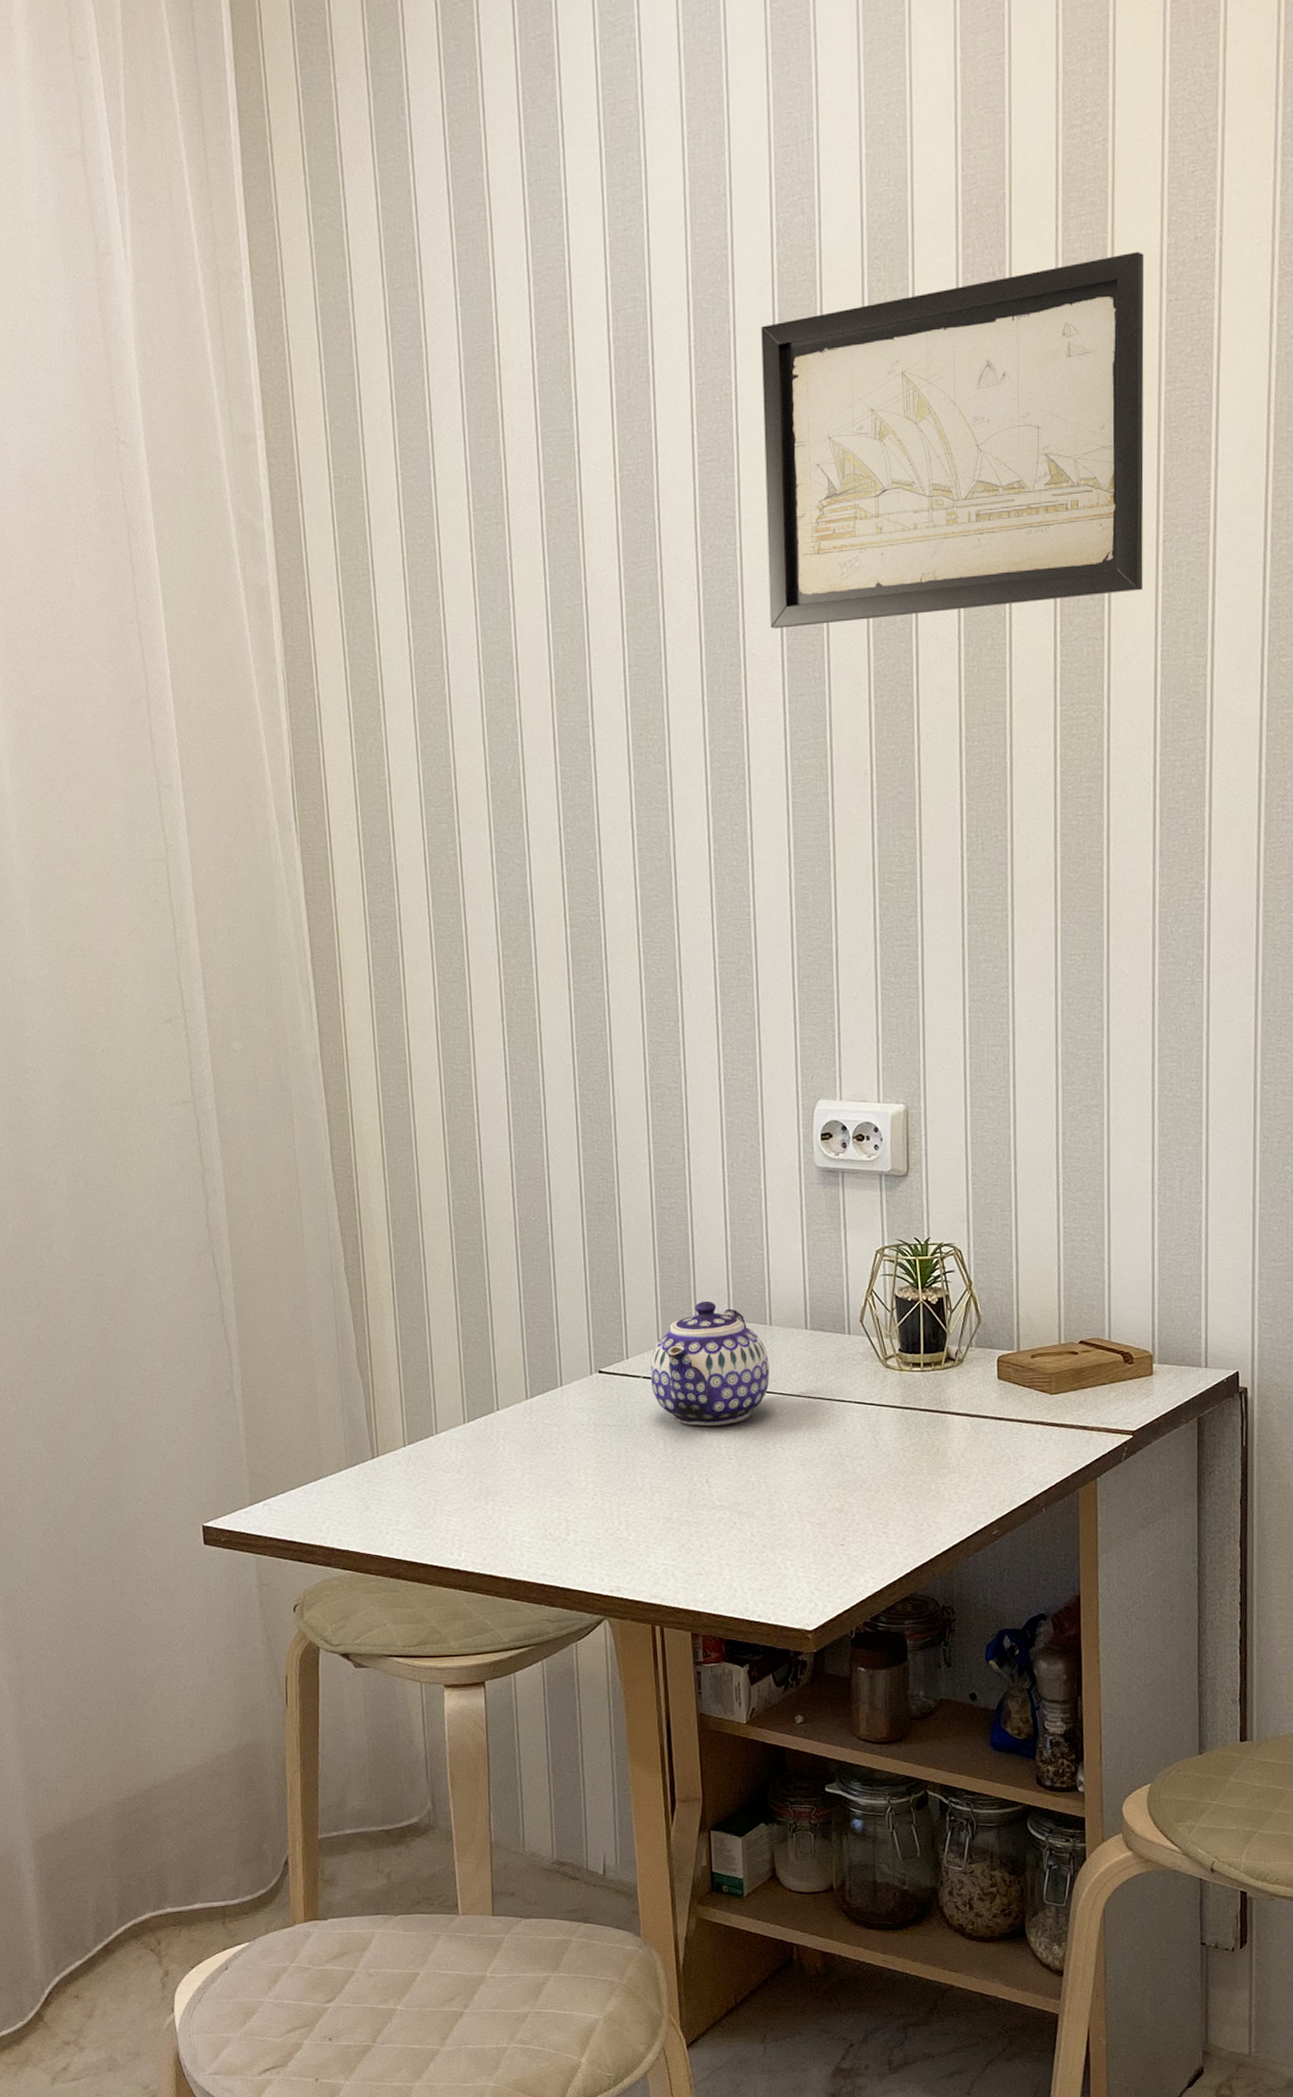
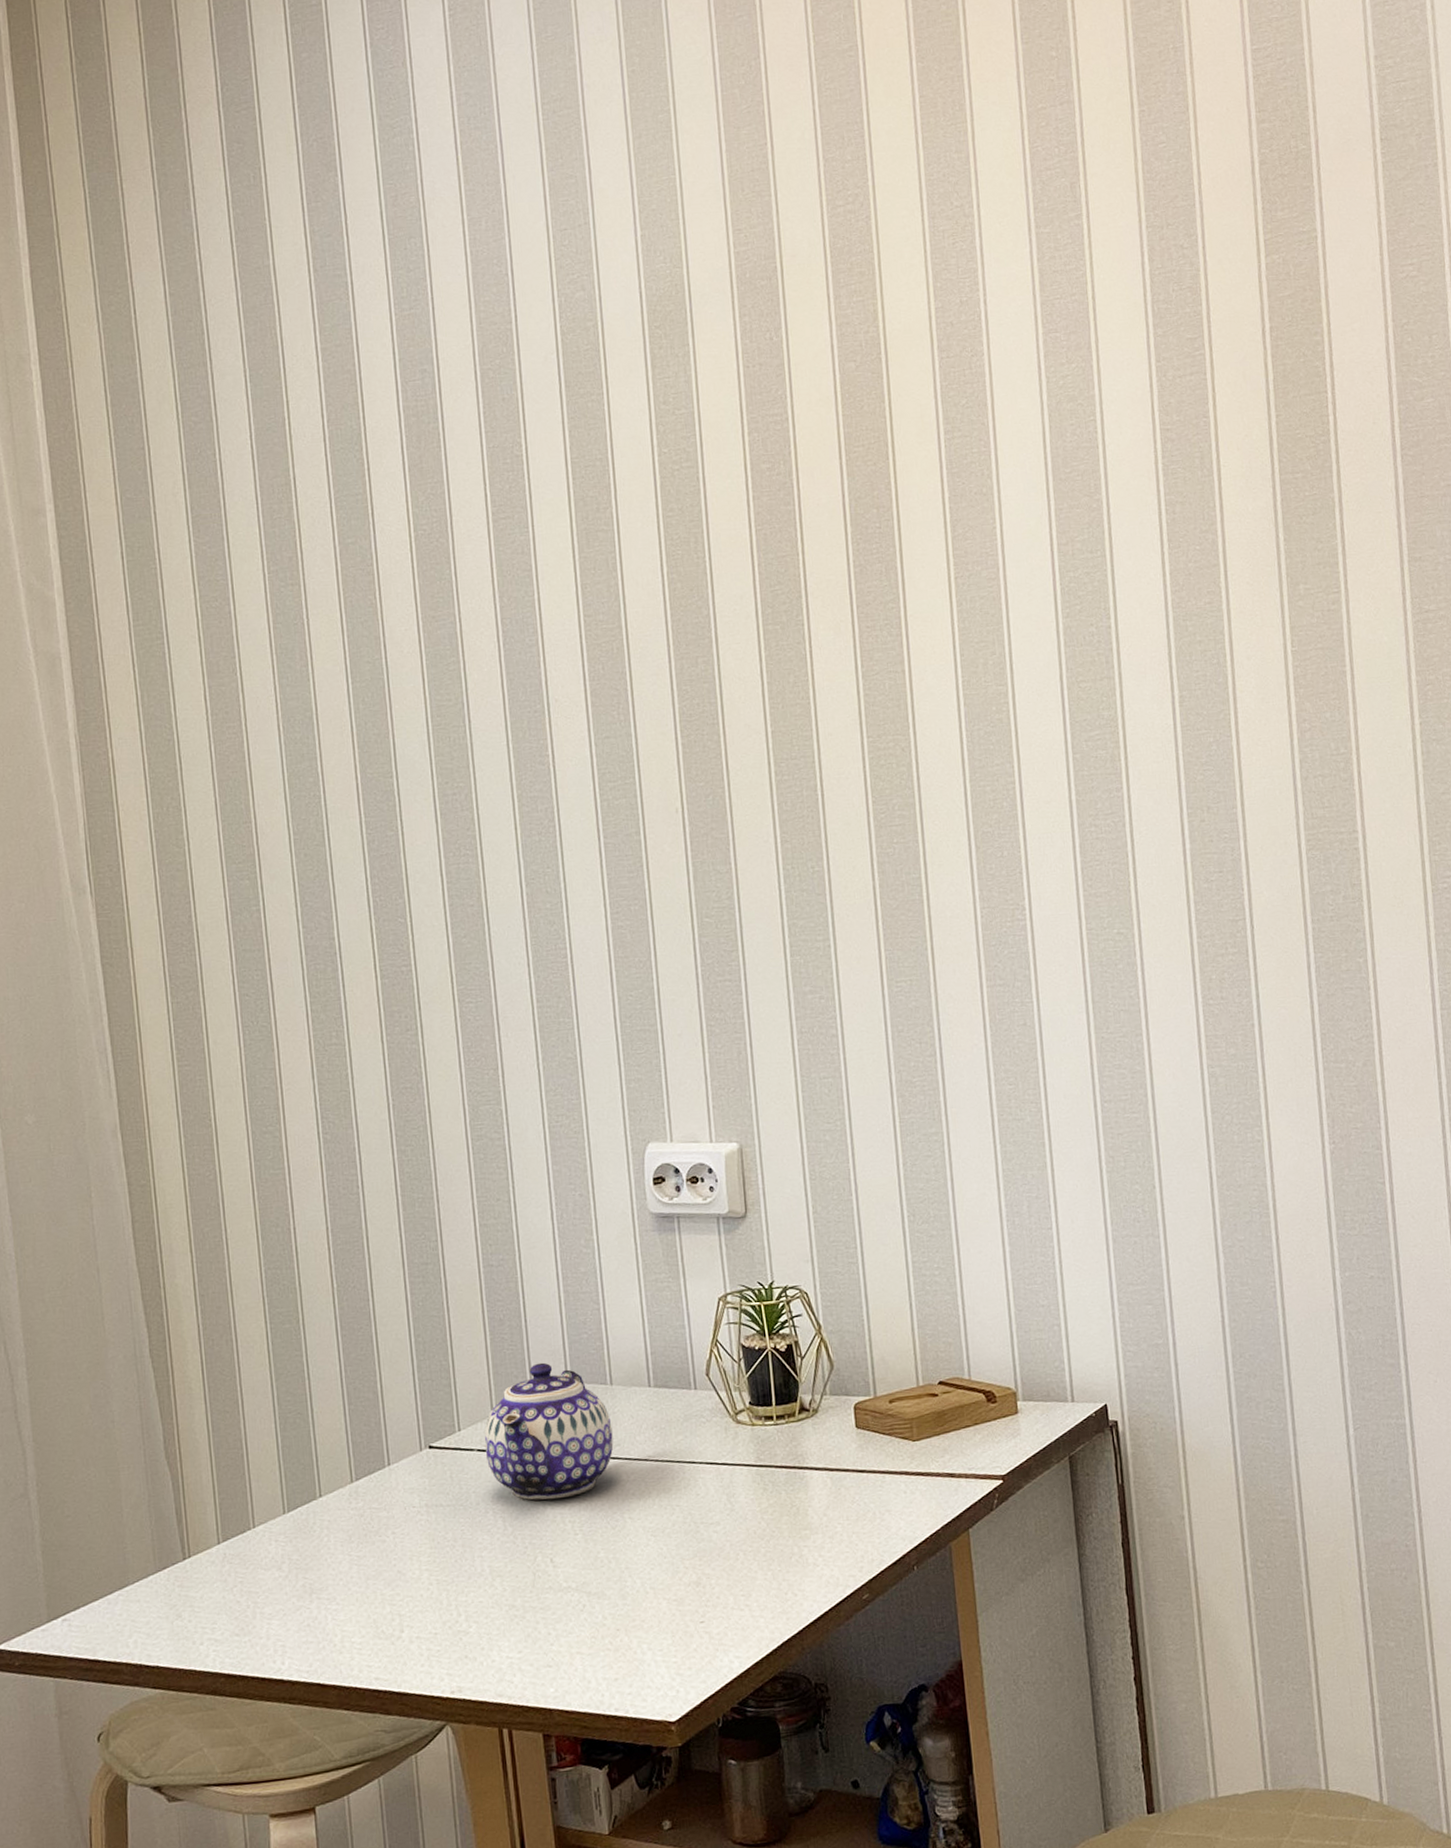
wall art: present [761,251,1145,628] -> none [548,315,940,675]

